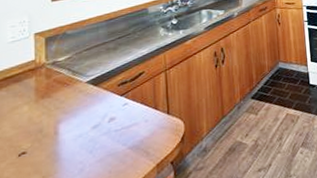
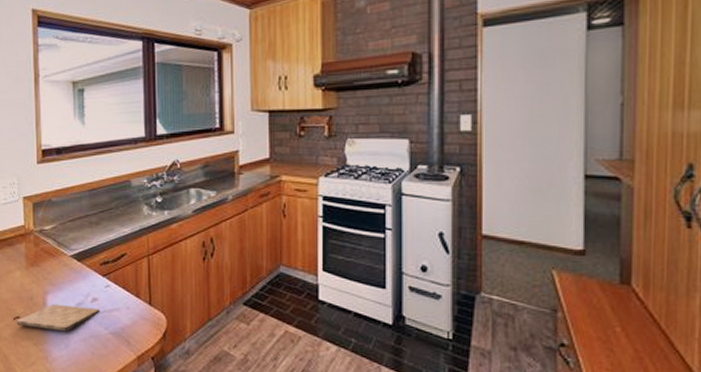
cutting board: none [22,127,117,161] -> present [16,304,99,332]

